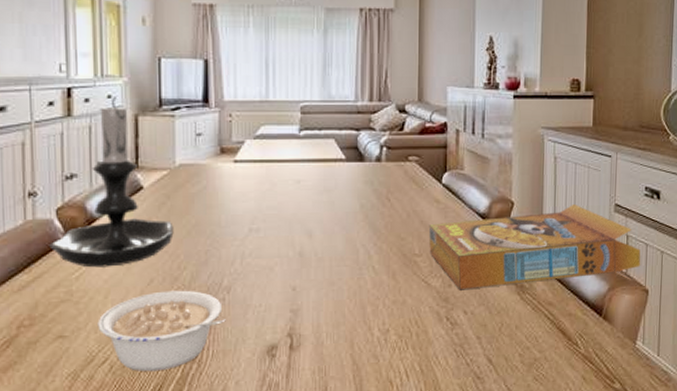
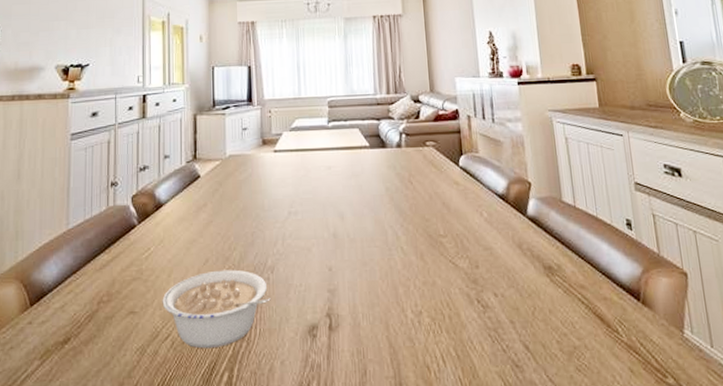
candle holder: present [49,95,174,268] -> none [125,99,225,249]
cereal box: present [428,205,641,290] -> none [450,184,674,272]

